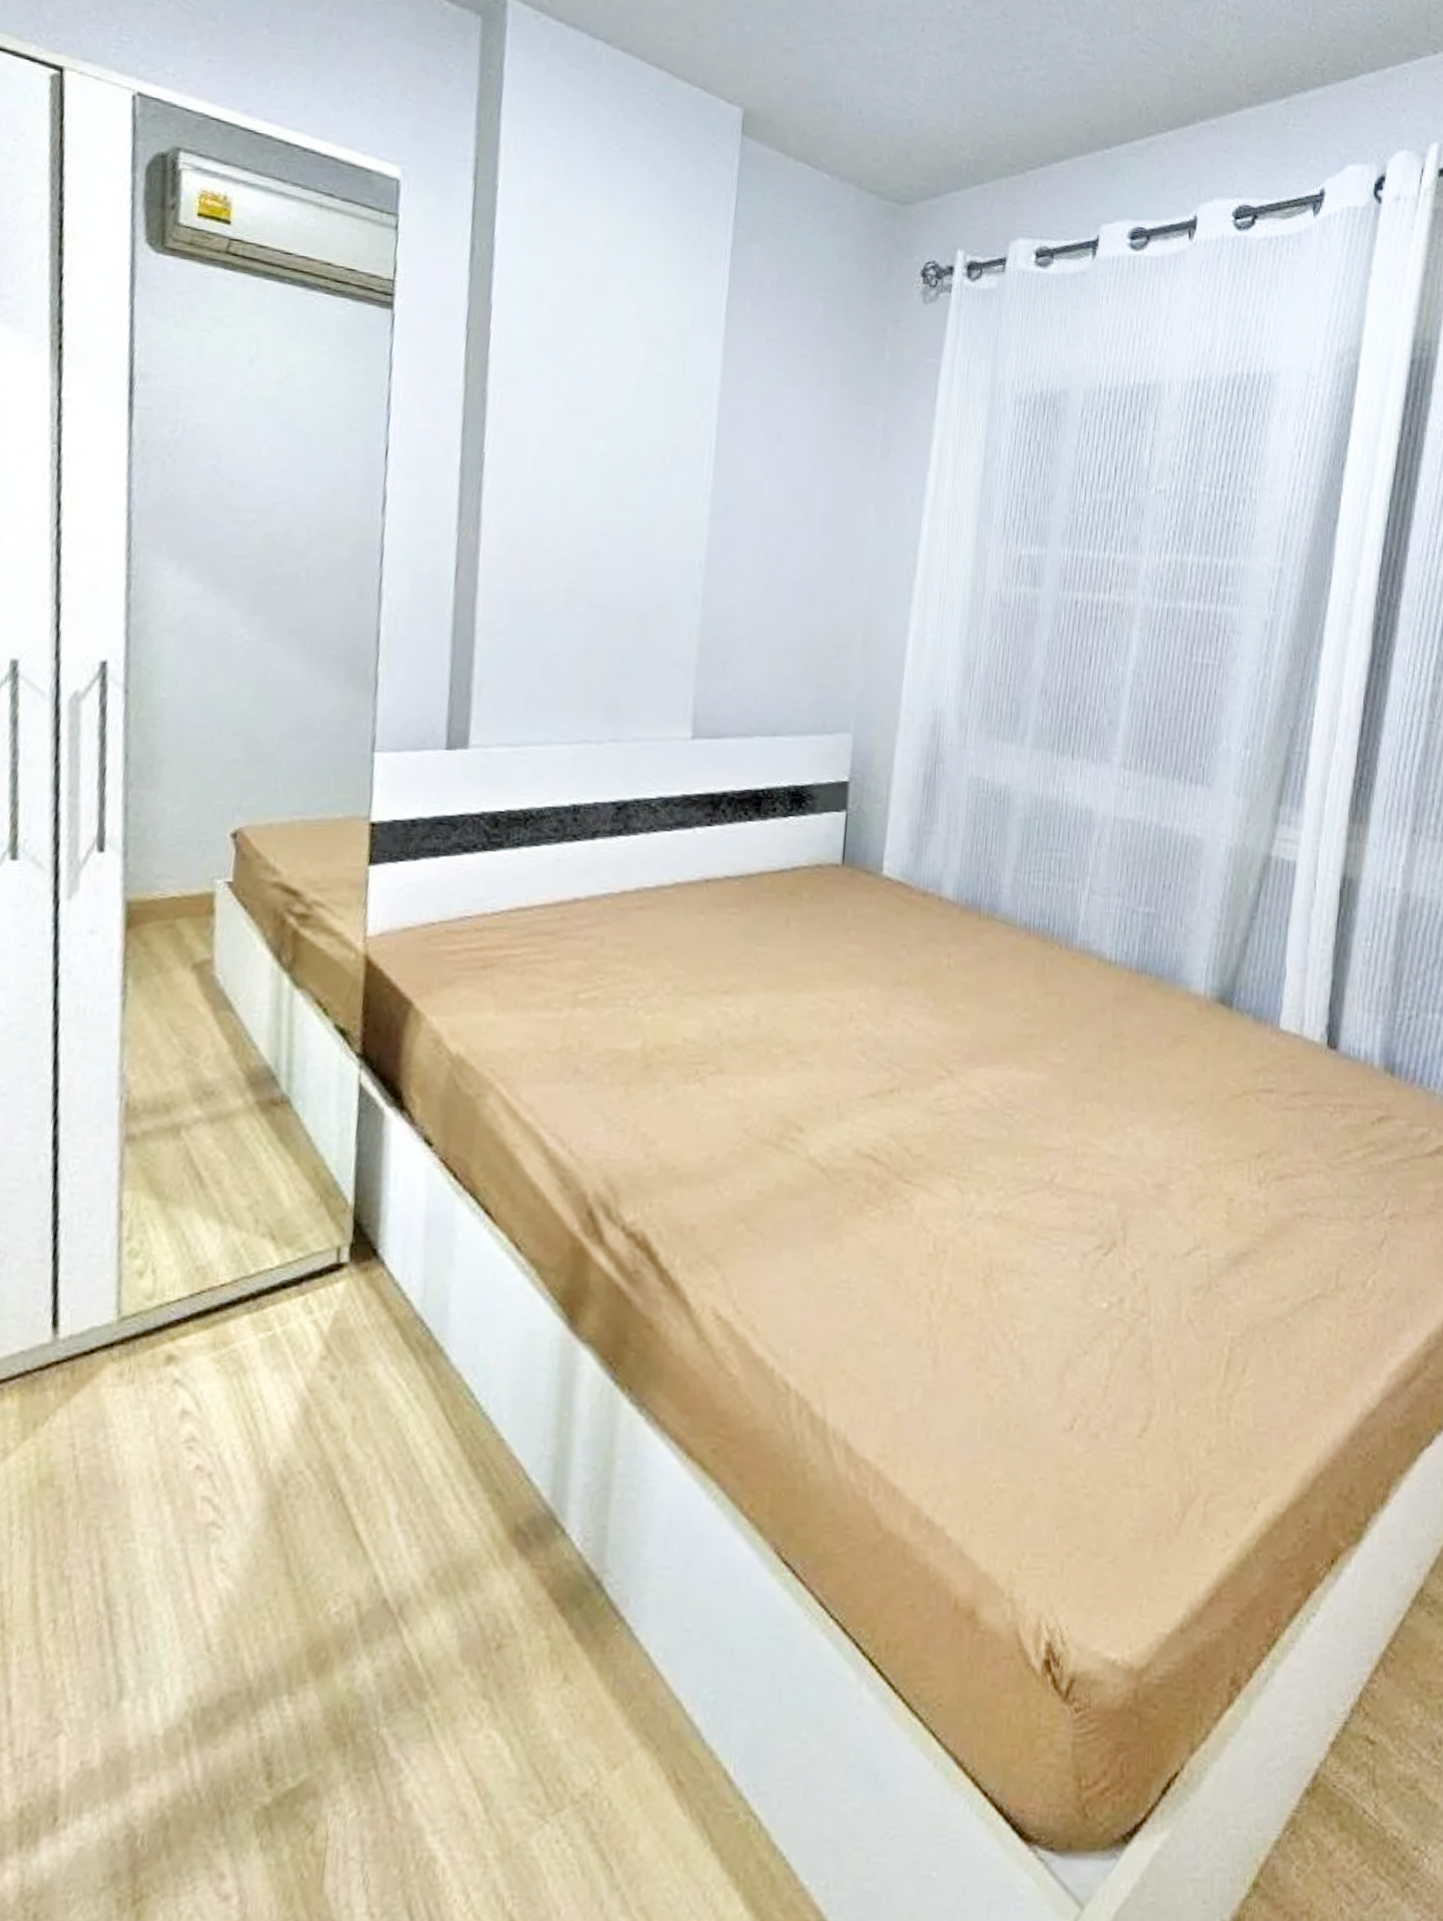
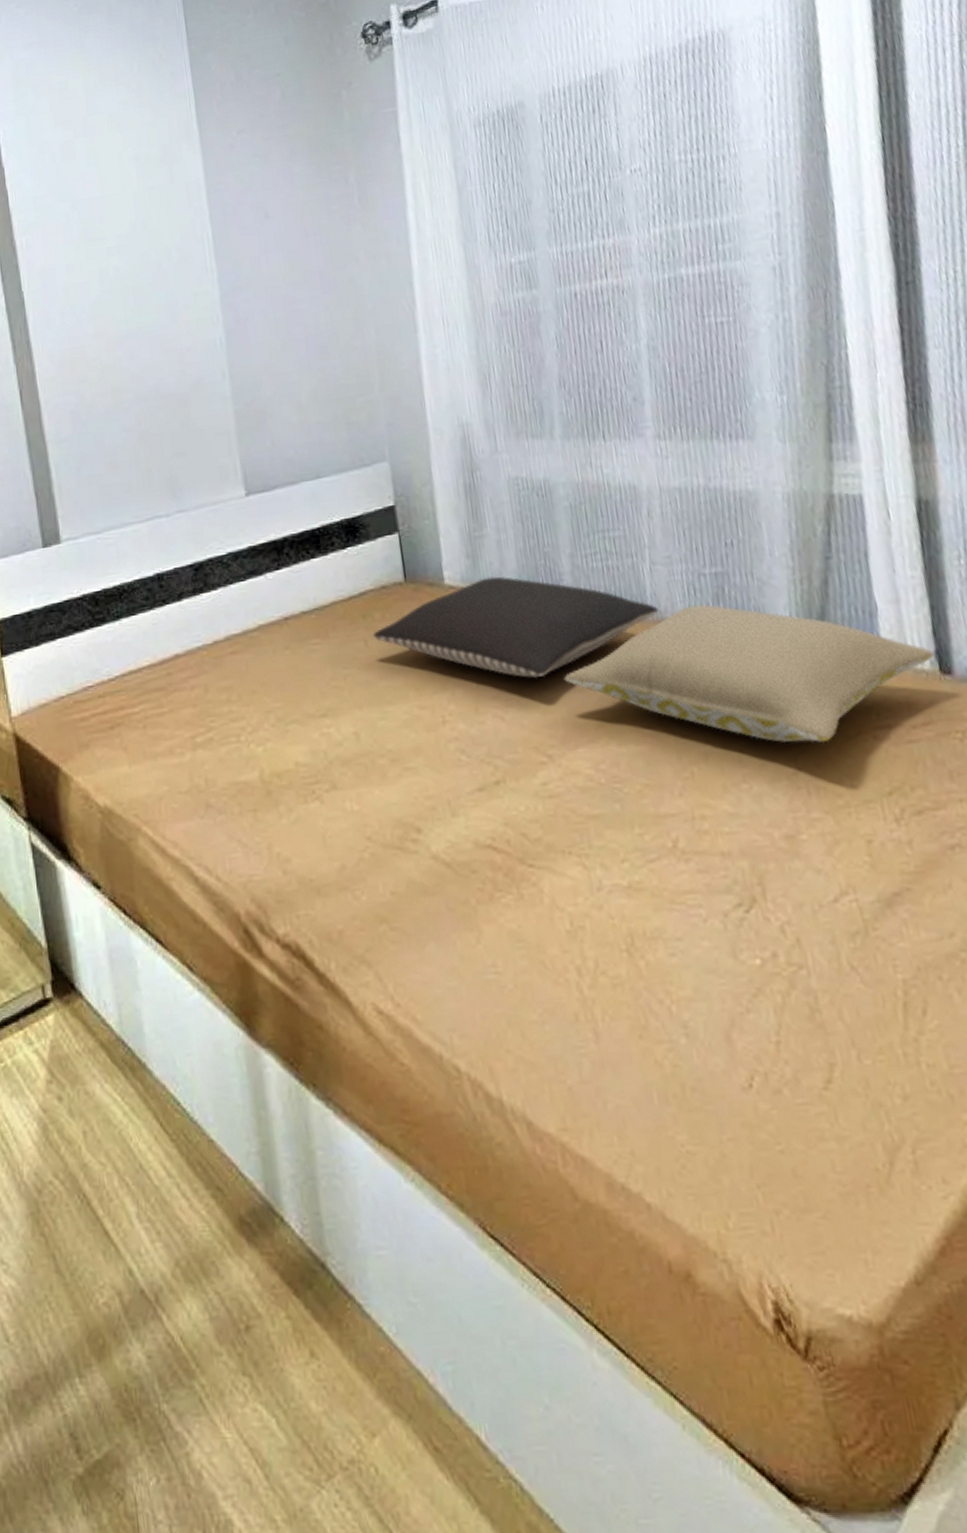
pillow: none [796,875,1087,989] -> present [372,576,659,678]
pillow: none [981,941,1326,1098] -> present [564,604,935,744]

